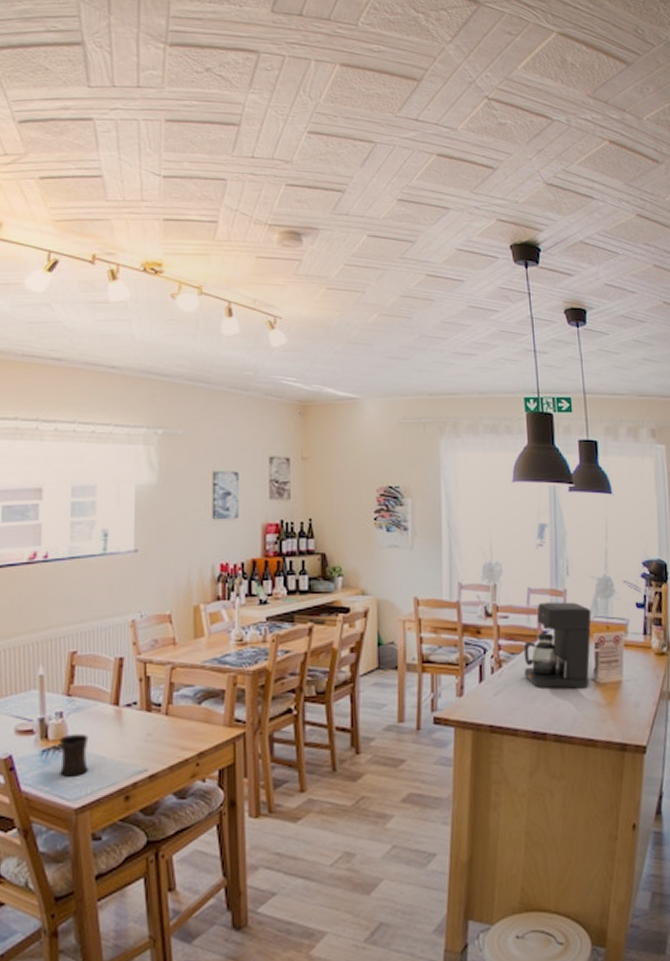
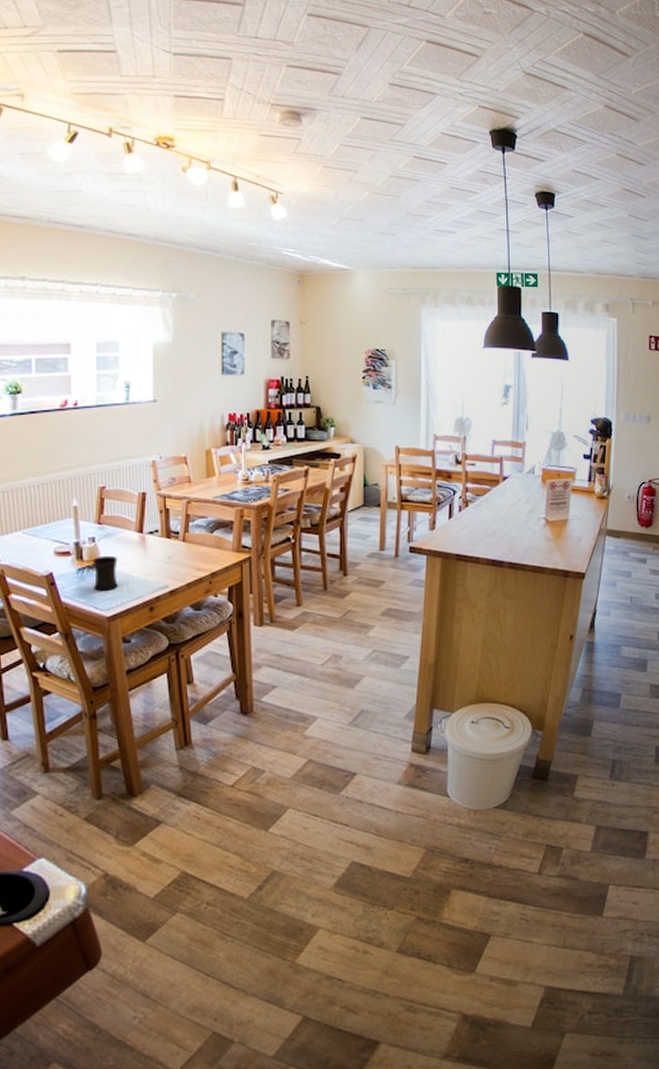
coffee maker: present [523,602,592,689] -> none [487,452,546,525]

